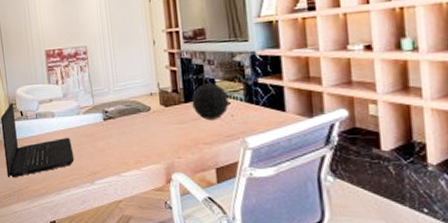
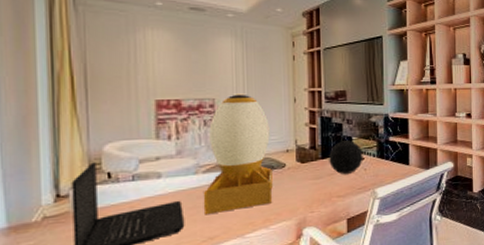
desk lamp: none [85,39,141,152] -> present [203,93,273,215]

